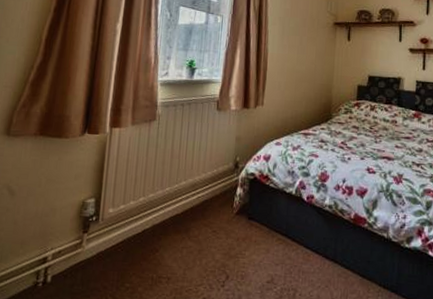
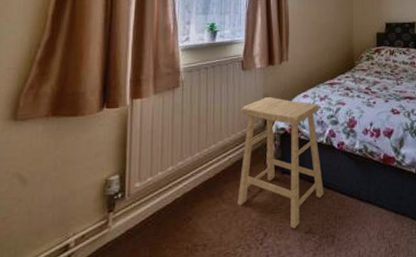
stool: none [203,140,291,276] -> present [237,96,324,229]

